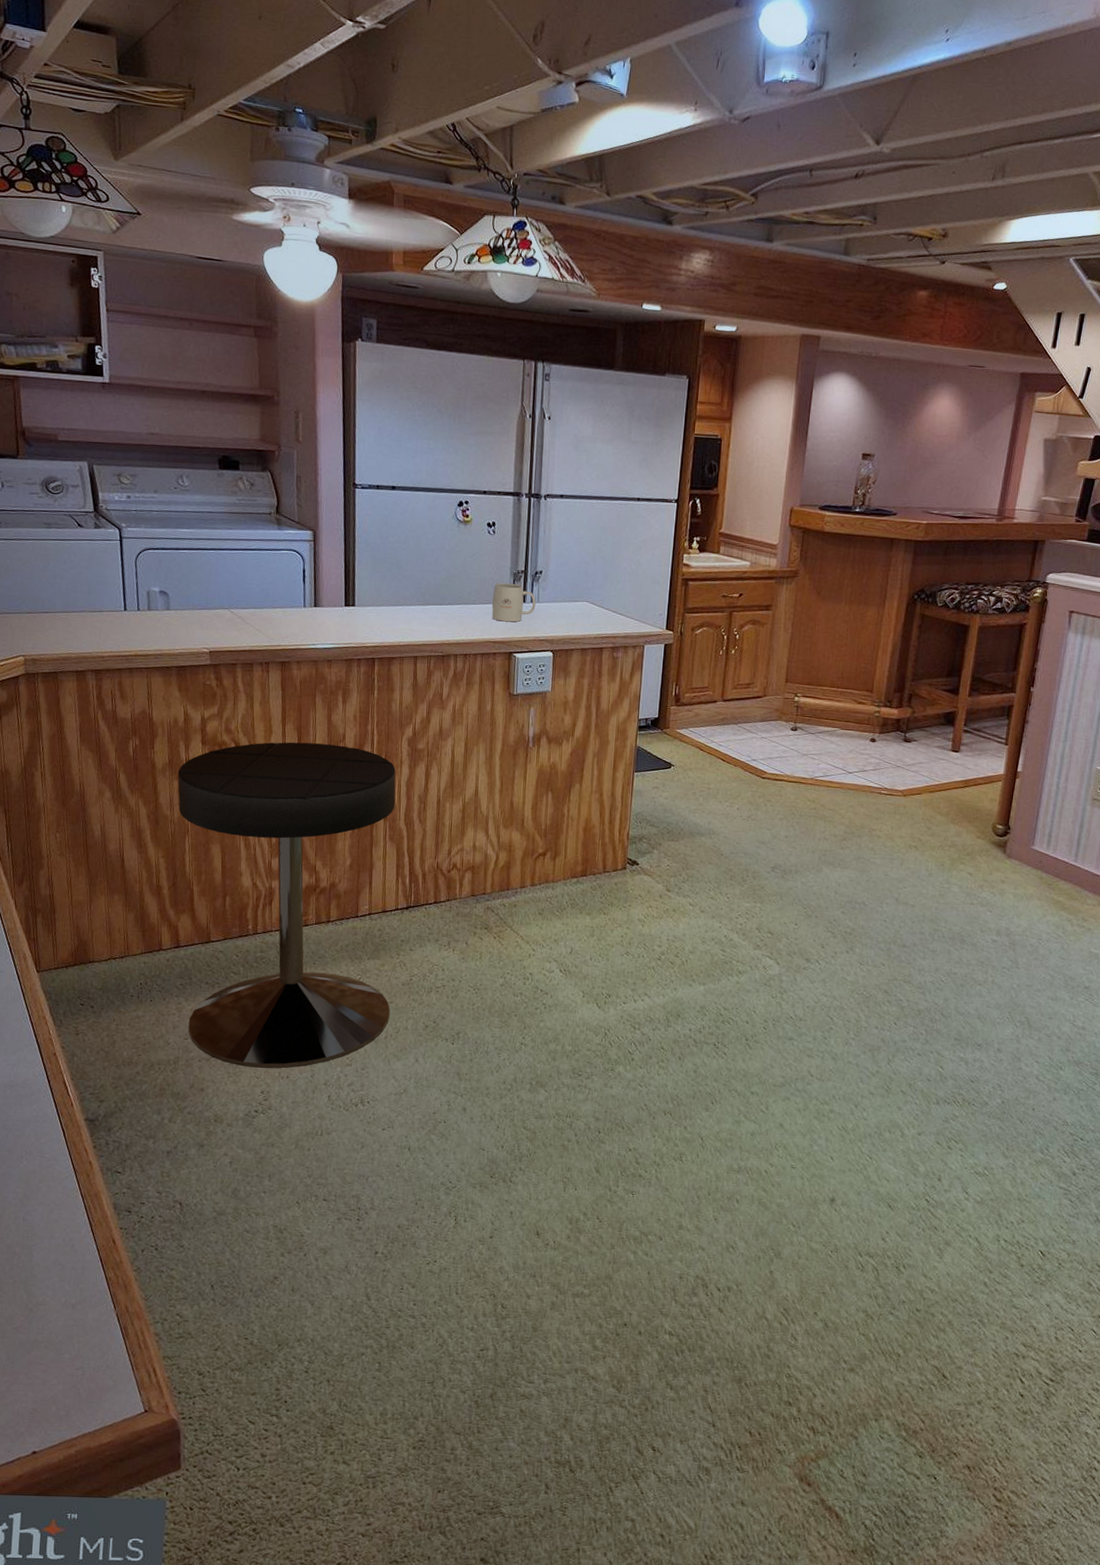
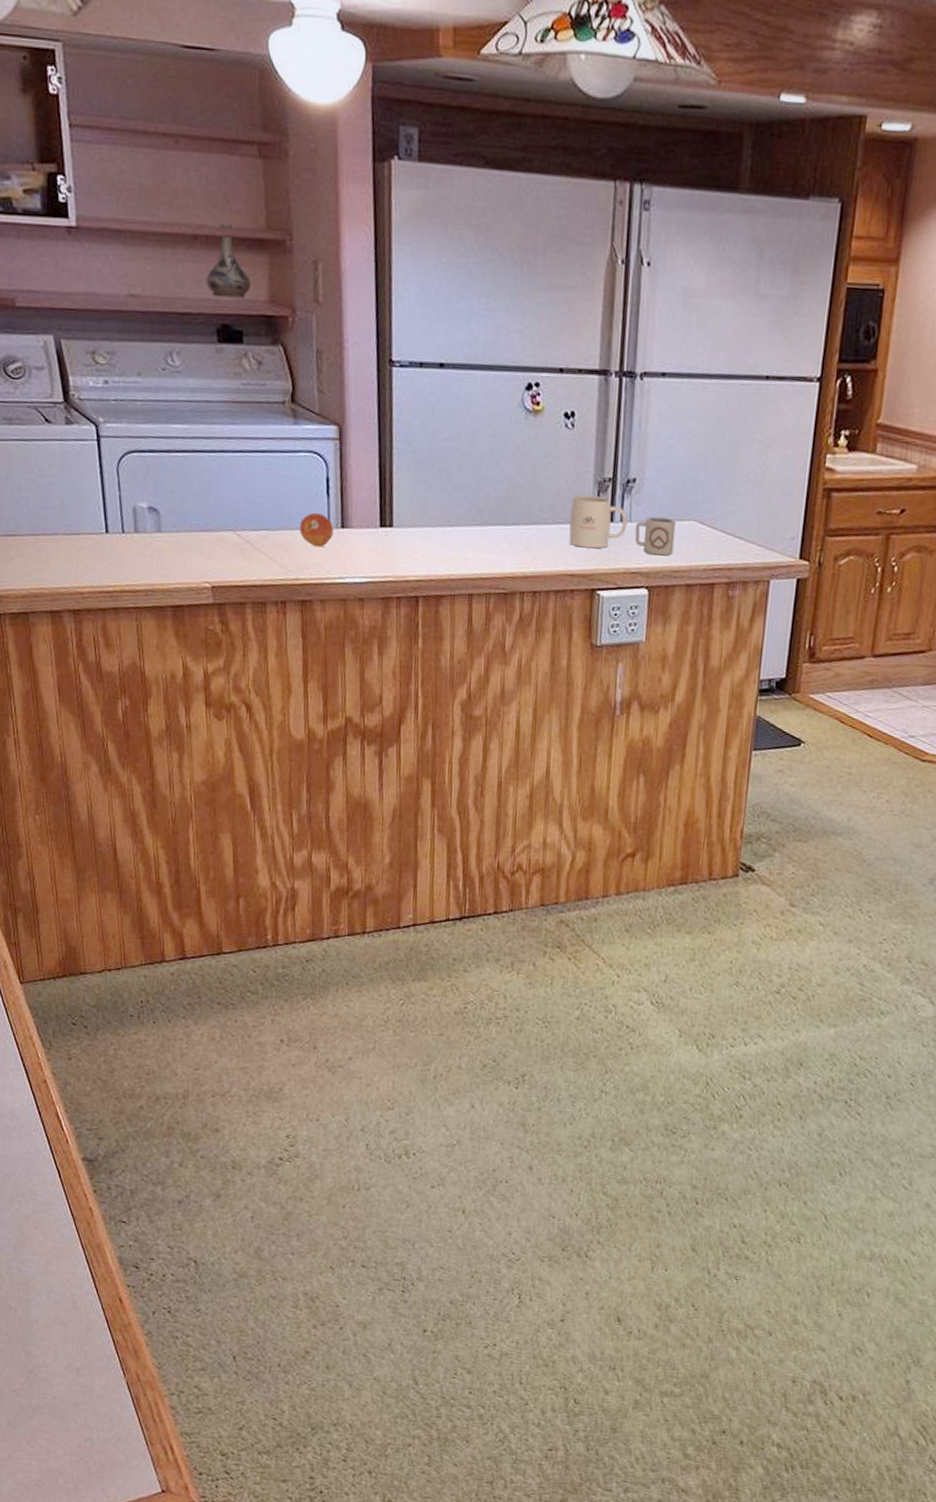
bar stool: present [177,742,396,1069] -> none [177,705,447,1109]
decorative vase: none [211,383,246,437] -> present [206,224,251,298]
fruit: none [281,595,308,622] -> present [299,512,333,548]
cup: none [542,599,573,628] -> present [634,516,676,556]

